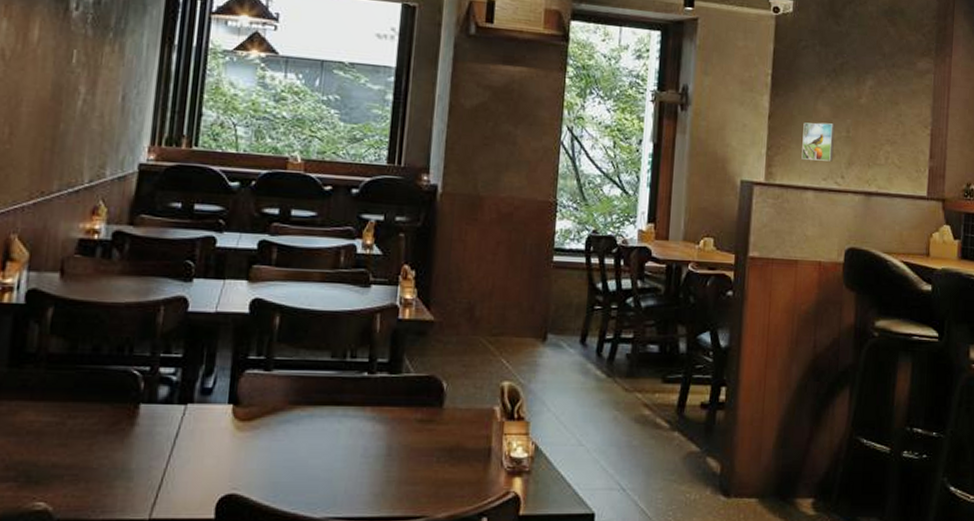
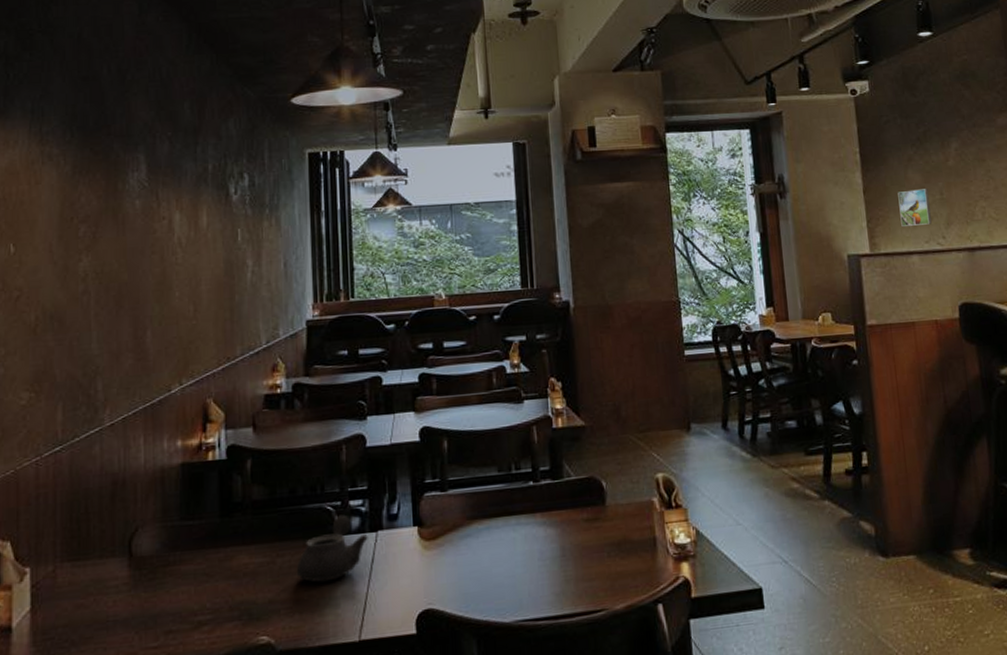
teapot: none [88,381,175,451] -> present [296,514,368,582]

